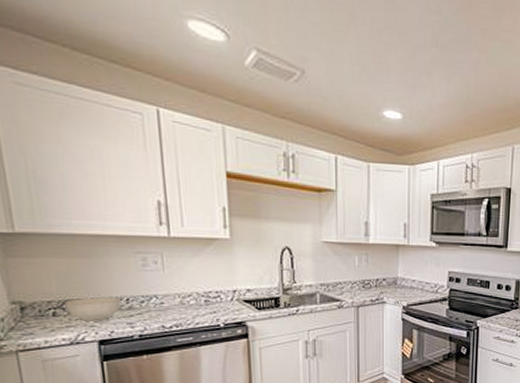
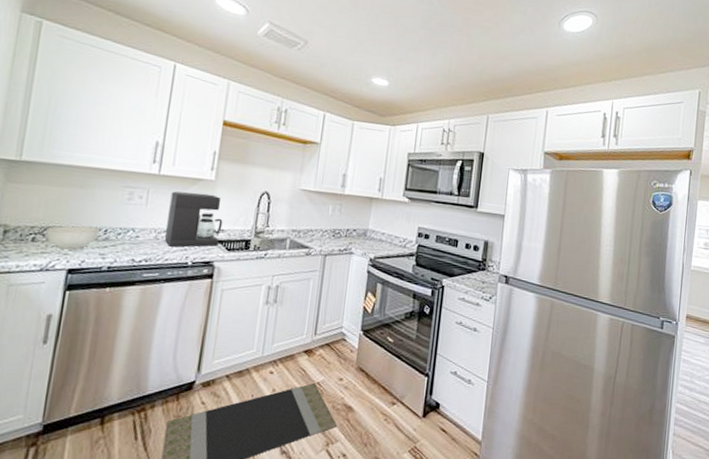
coffee maker: none [187,253,248,310] -> present [164,191,223,247]

